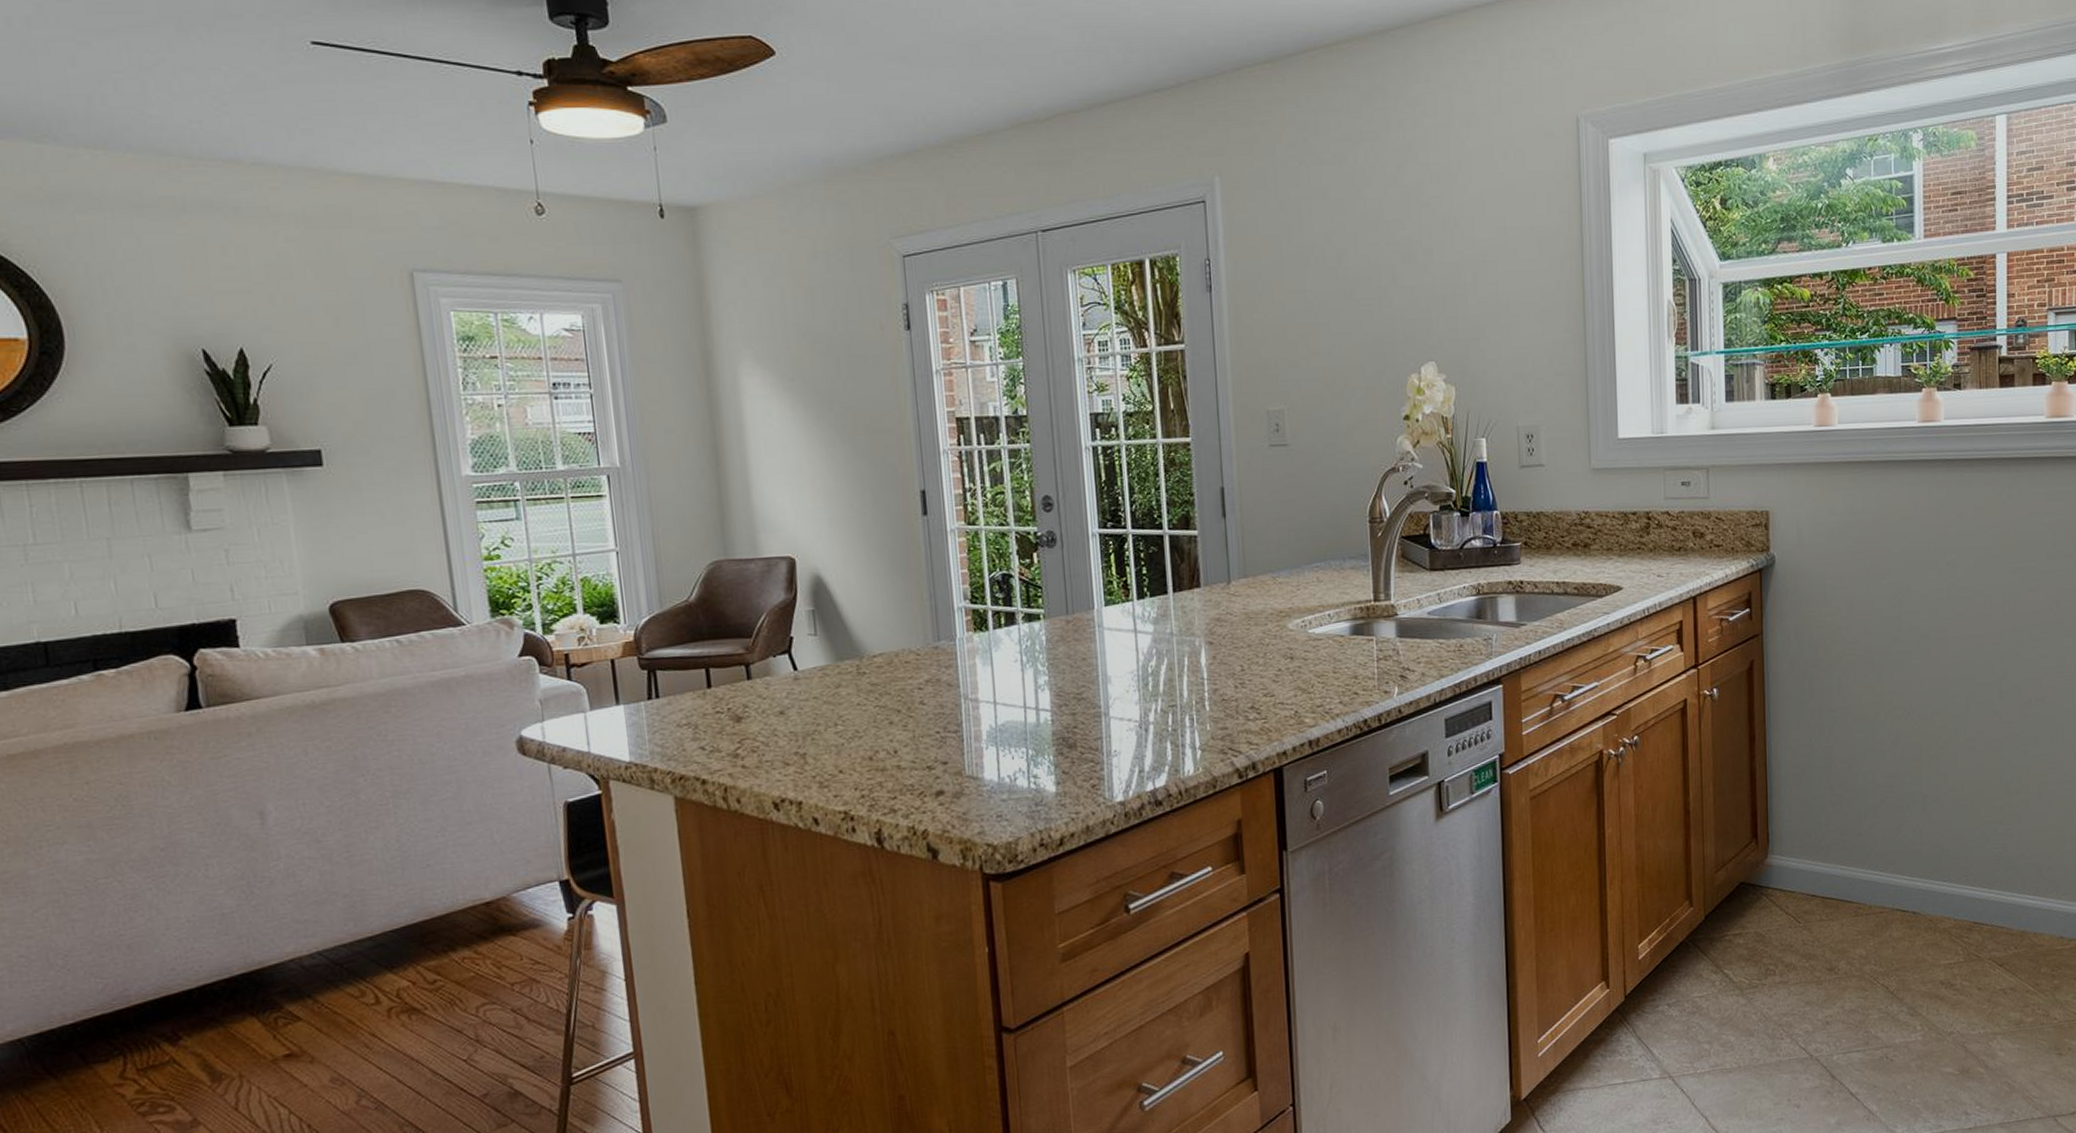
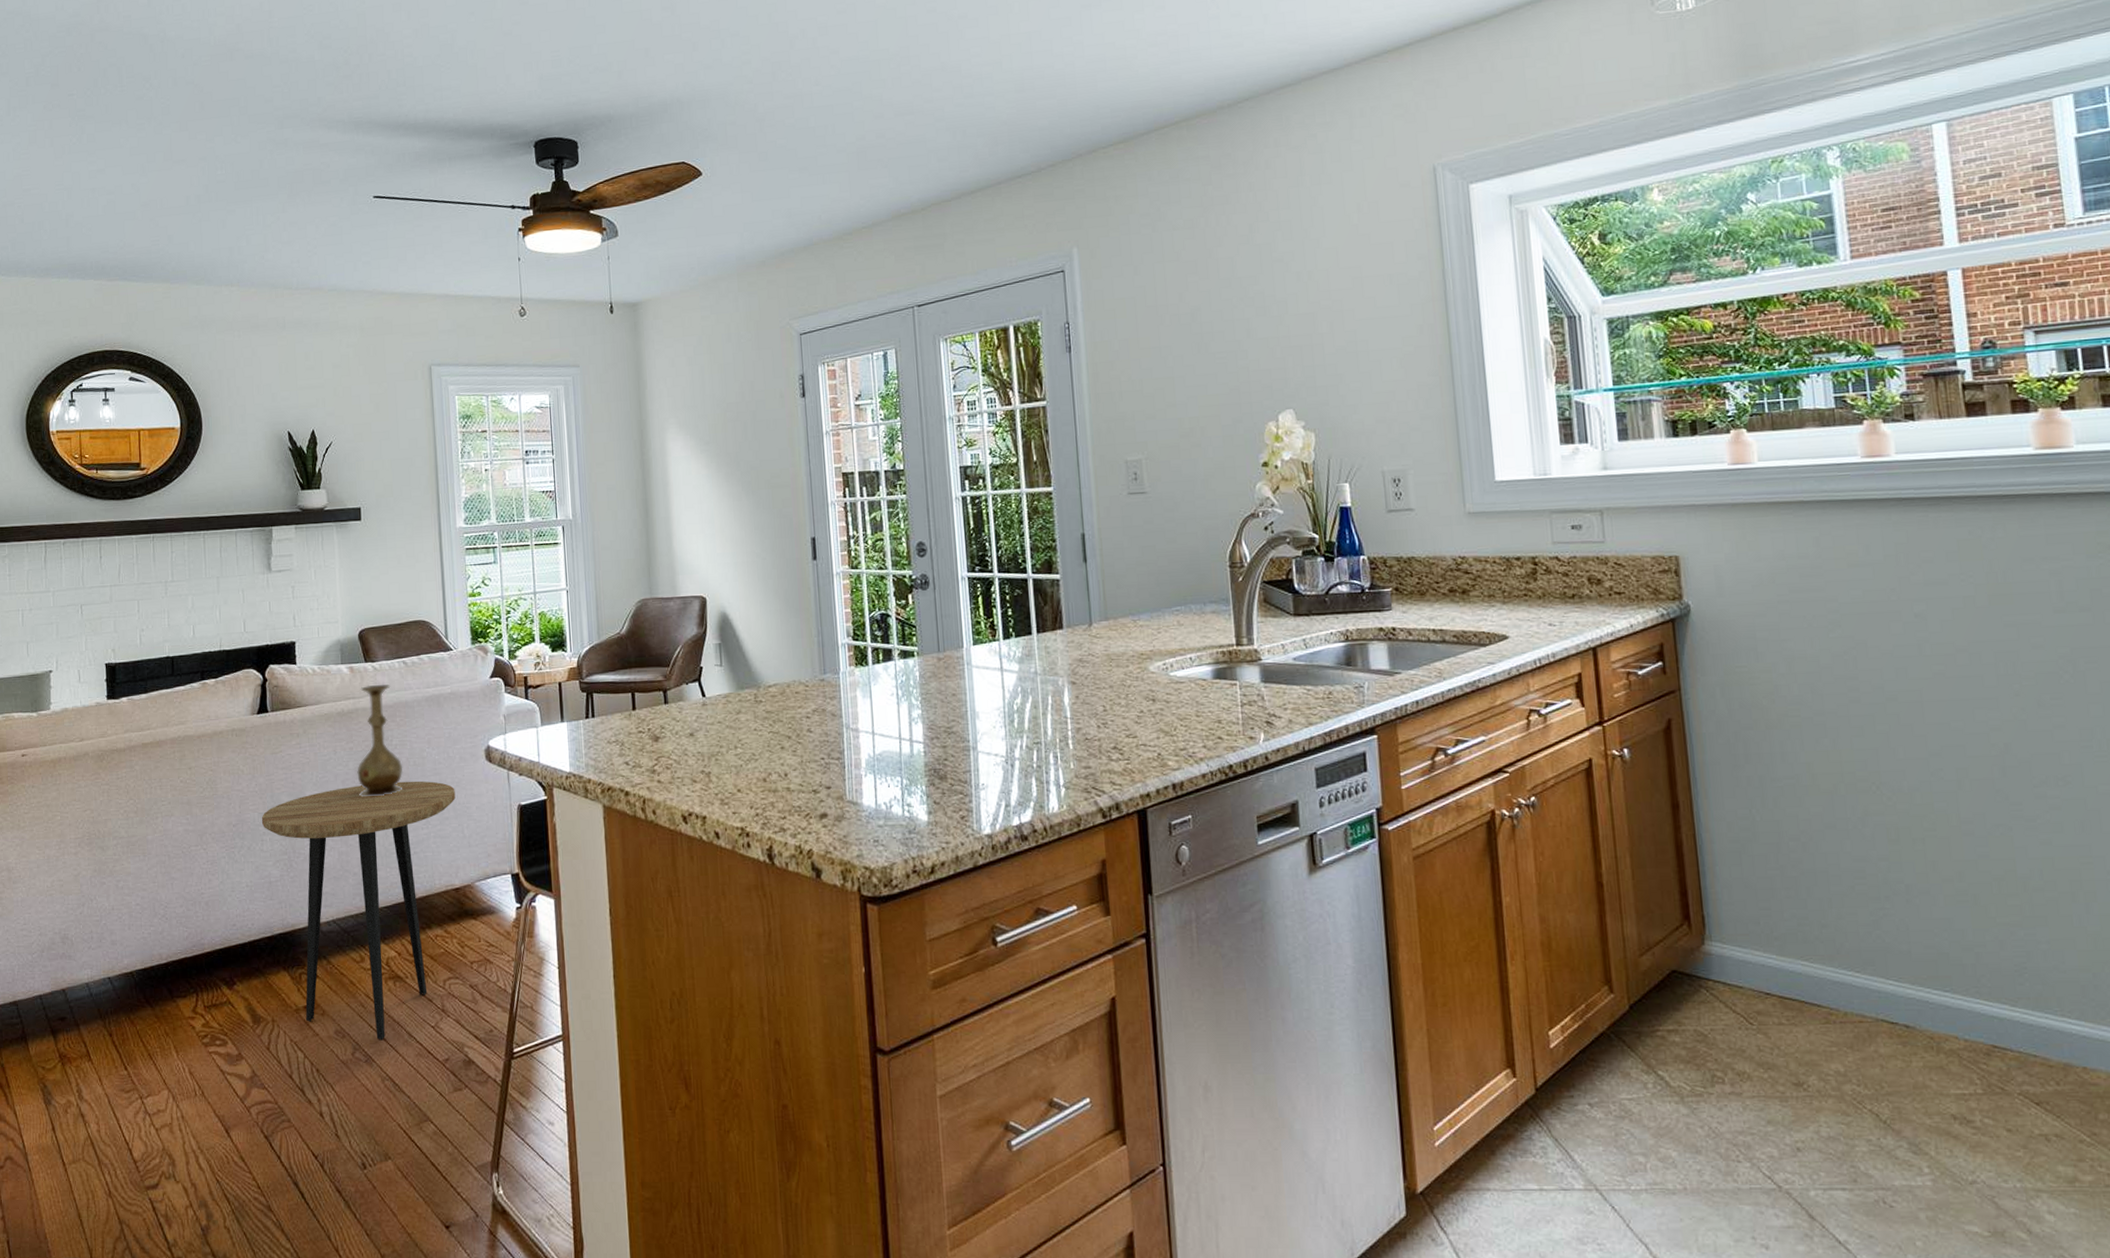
side table: none [202,781,480,1083] -> present [261,780,456,1041]
vase: none [337,667,406,805] -> present [357,684,403,797]

